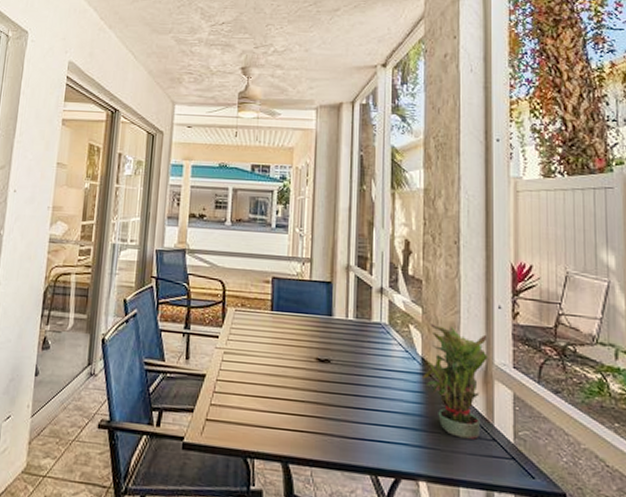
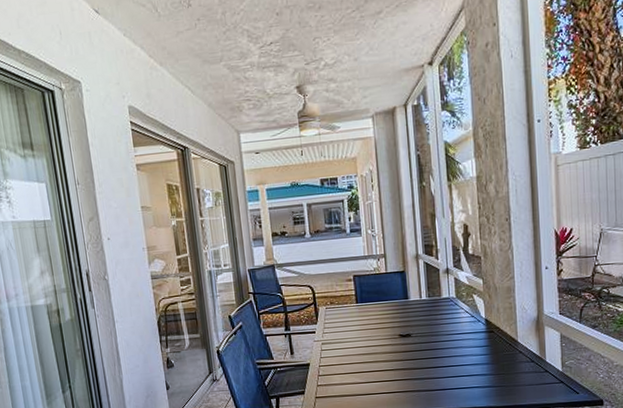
potted plant: present [421,323,488,439] -> none [486,289,539,375]

